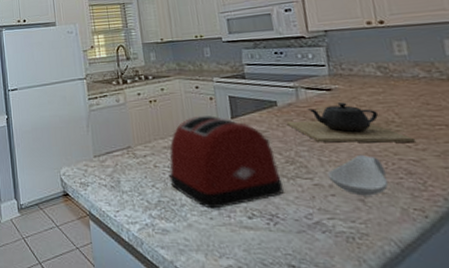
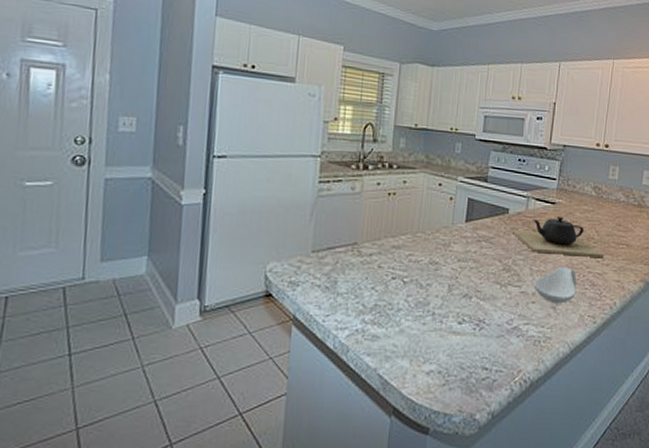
toaster: present [169,115,285,209] -> none [391,215,496,314]

